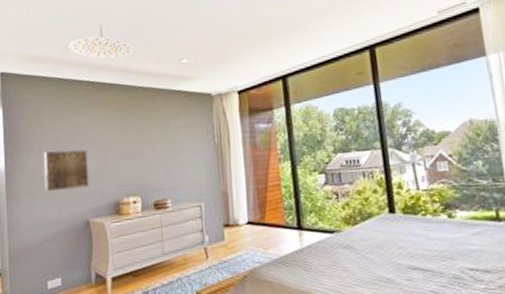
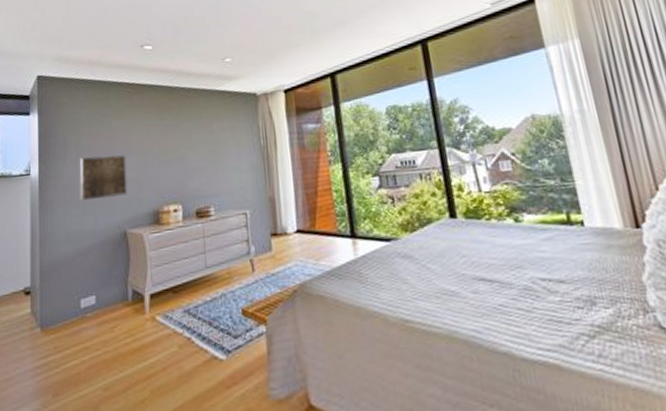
ceiling light: present [68,24,134,59] -> none [107,24,176,60]

